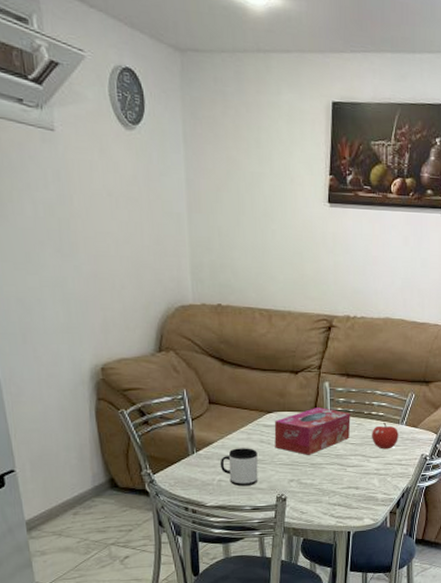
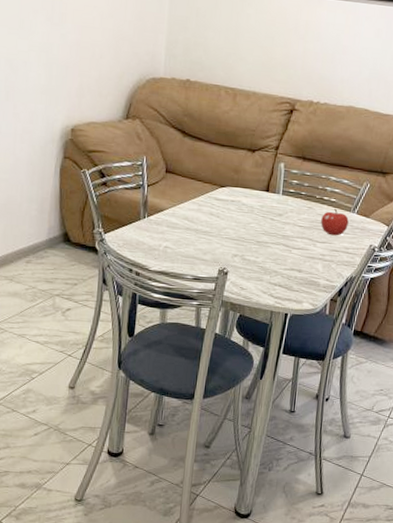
mug: present [220,448,258,487] -> none [168,217,206,256]
tissue box: present [274,408,351,455] -> none [223,187,302,233]

